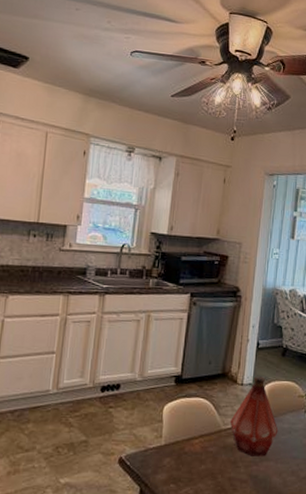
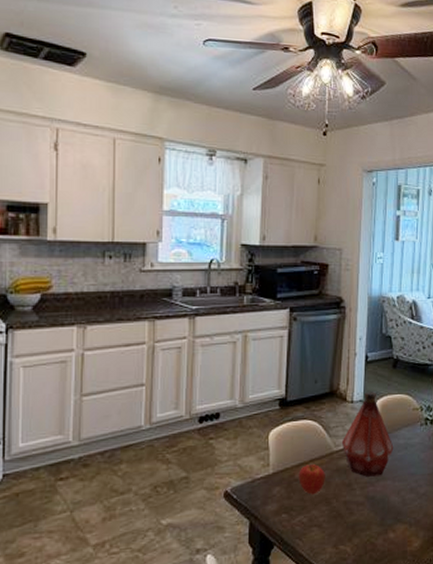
fruit: none [188,440,213,469] -> present [298,464,325,495]

